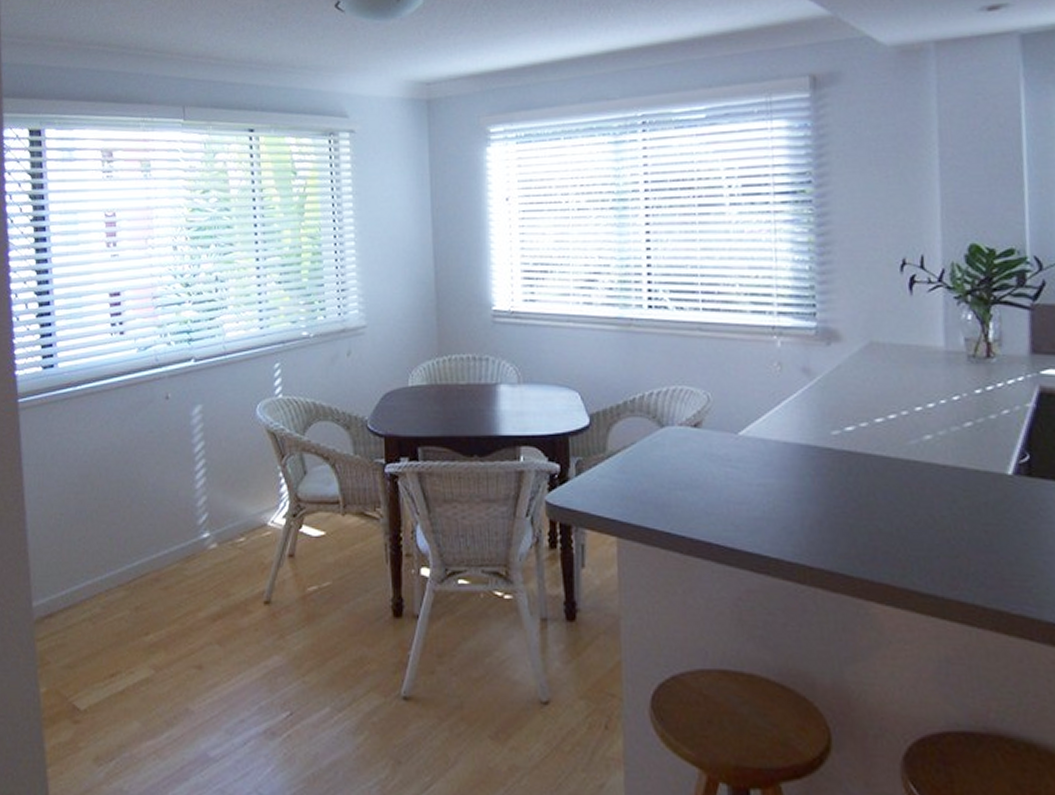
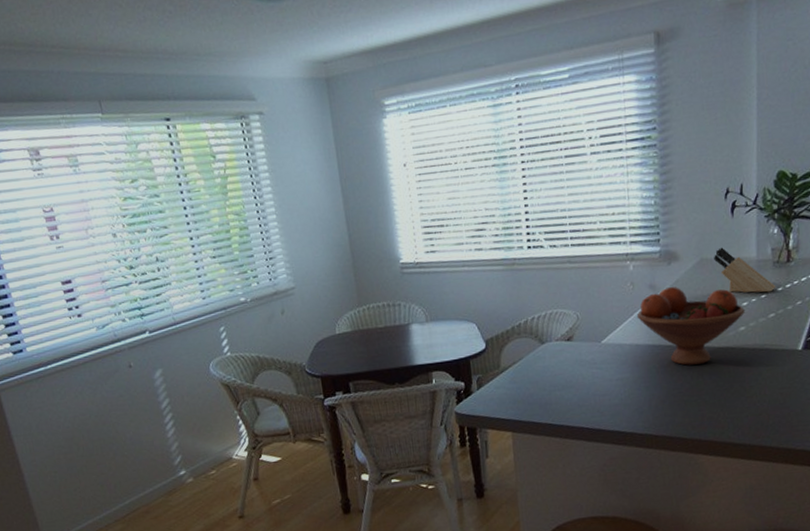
fruit bowl: none [785,374,931,478] -> present [636,287,745,366]
knife block: none [887,330,973,394] -> present [714,247,776,293]

